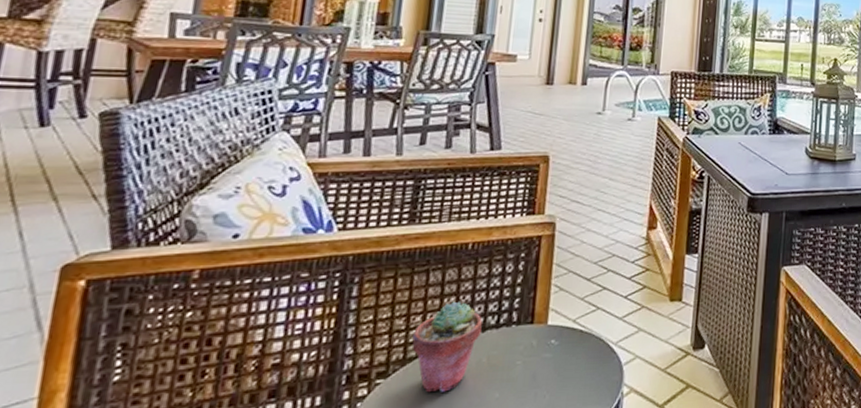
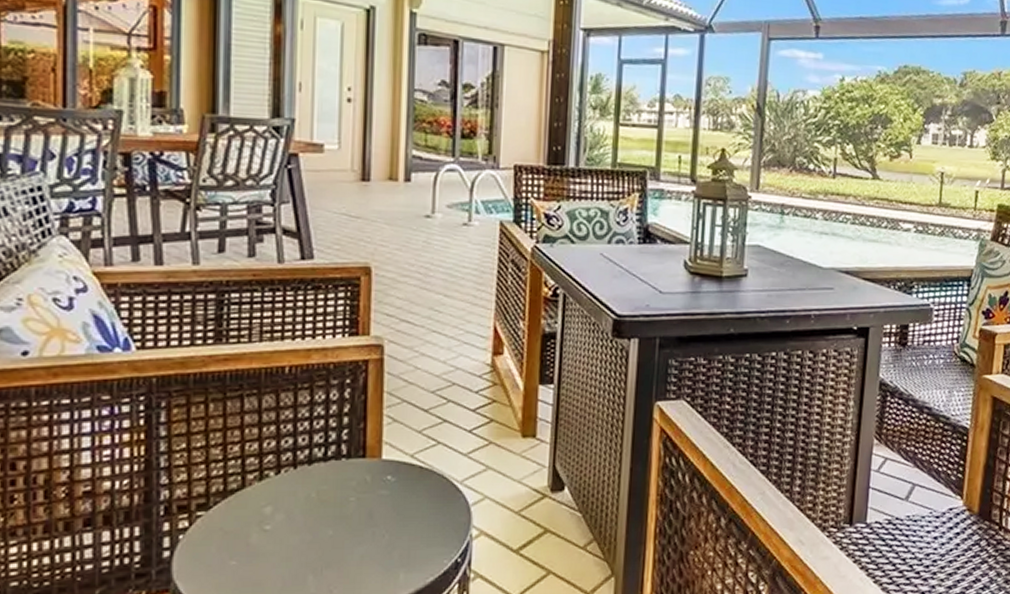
potted succulent: present [412,301,482,393] -> none [232,430,308,527]

